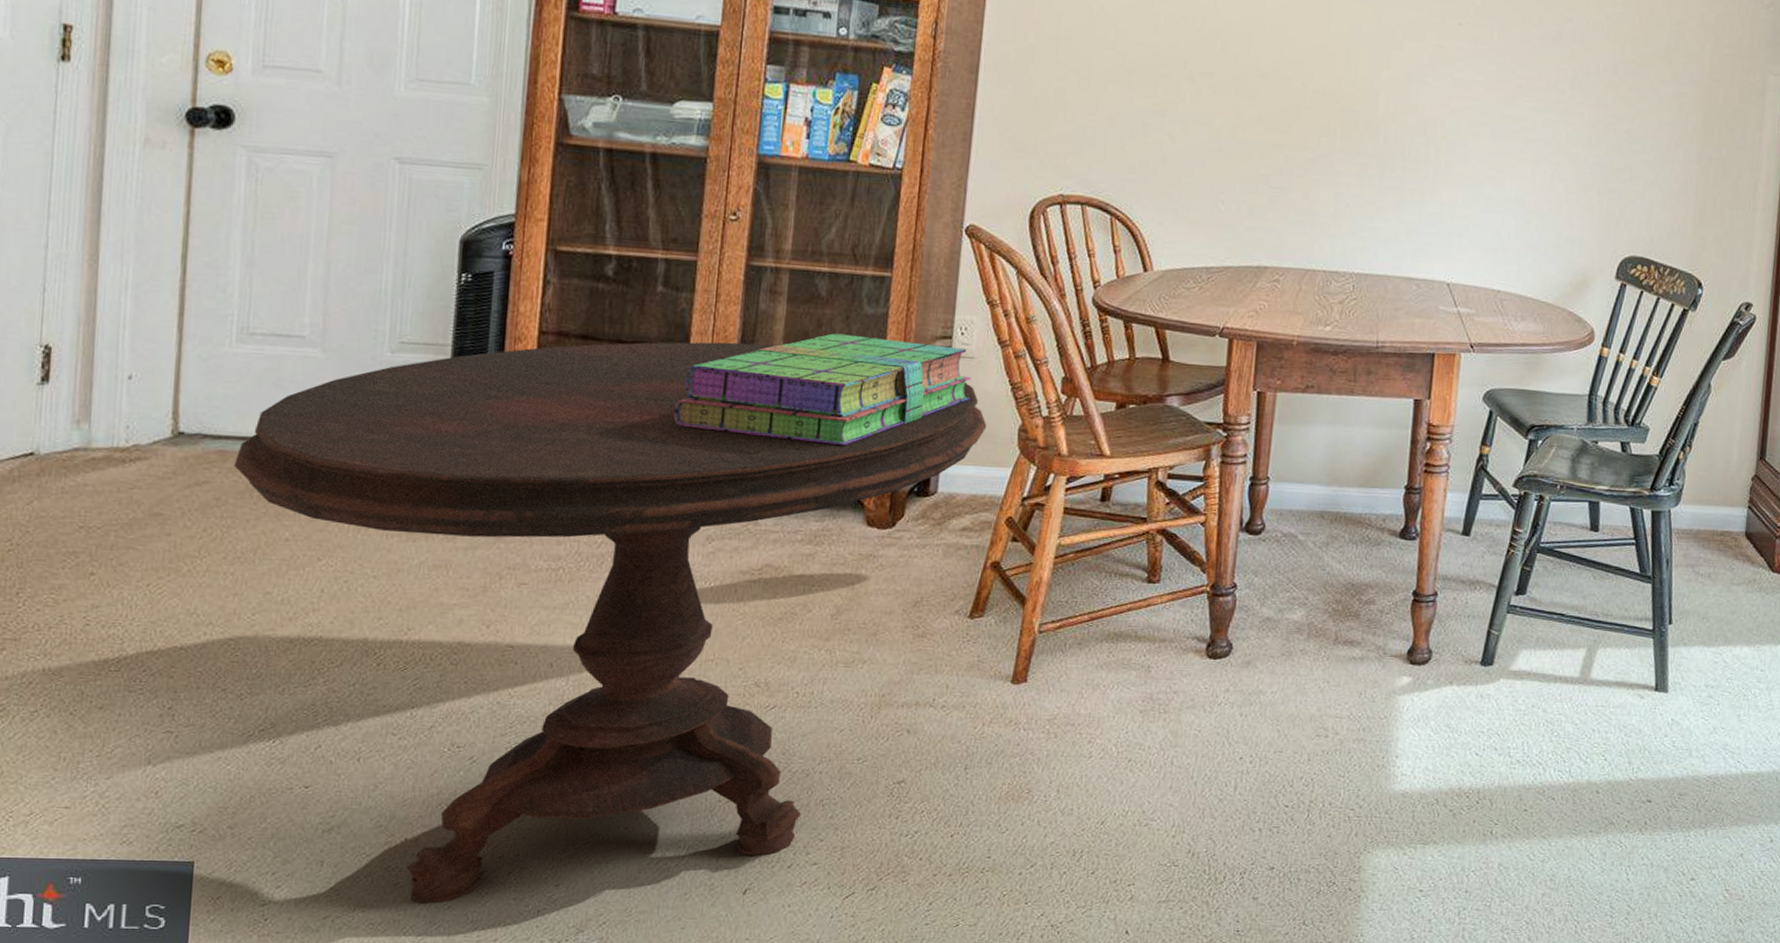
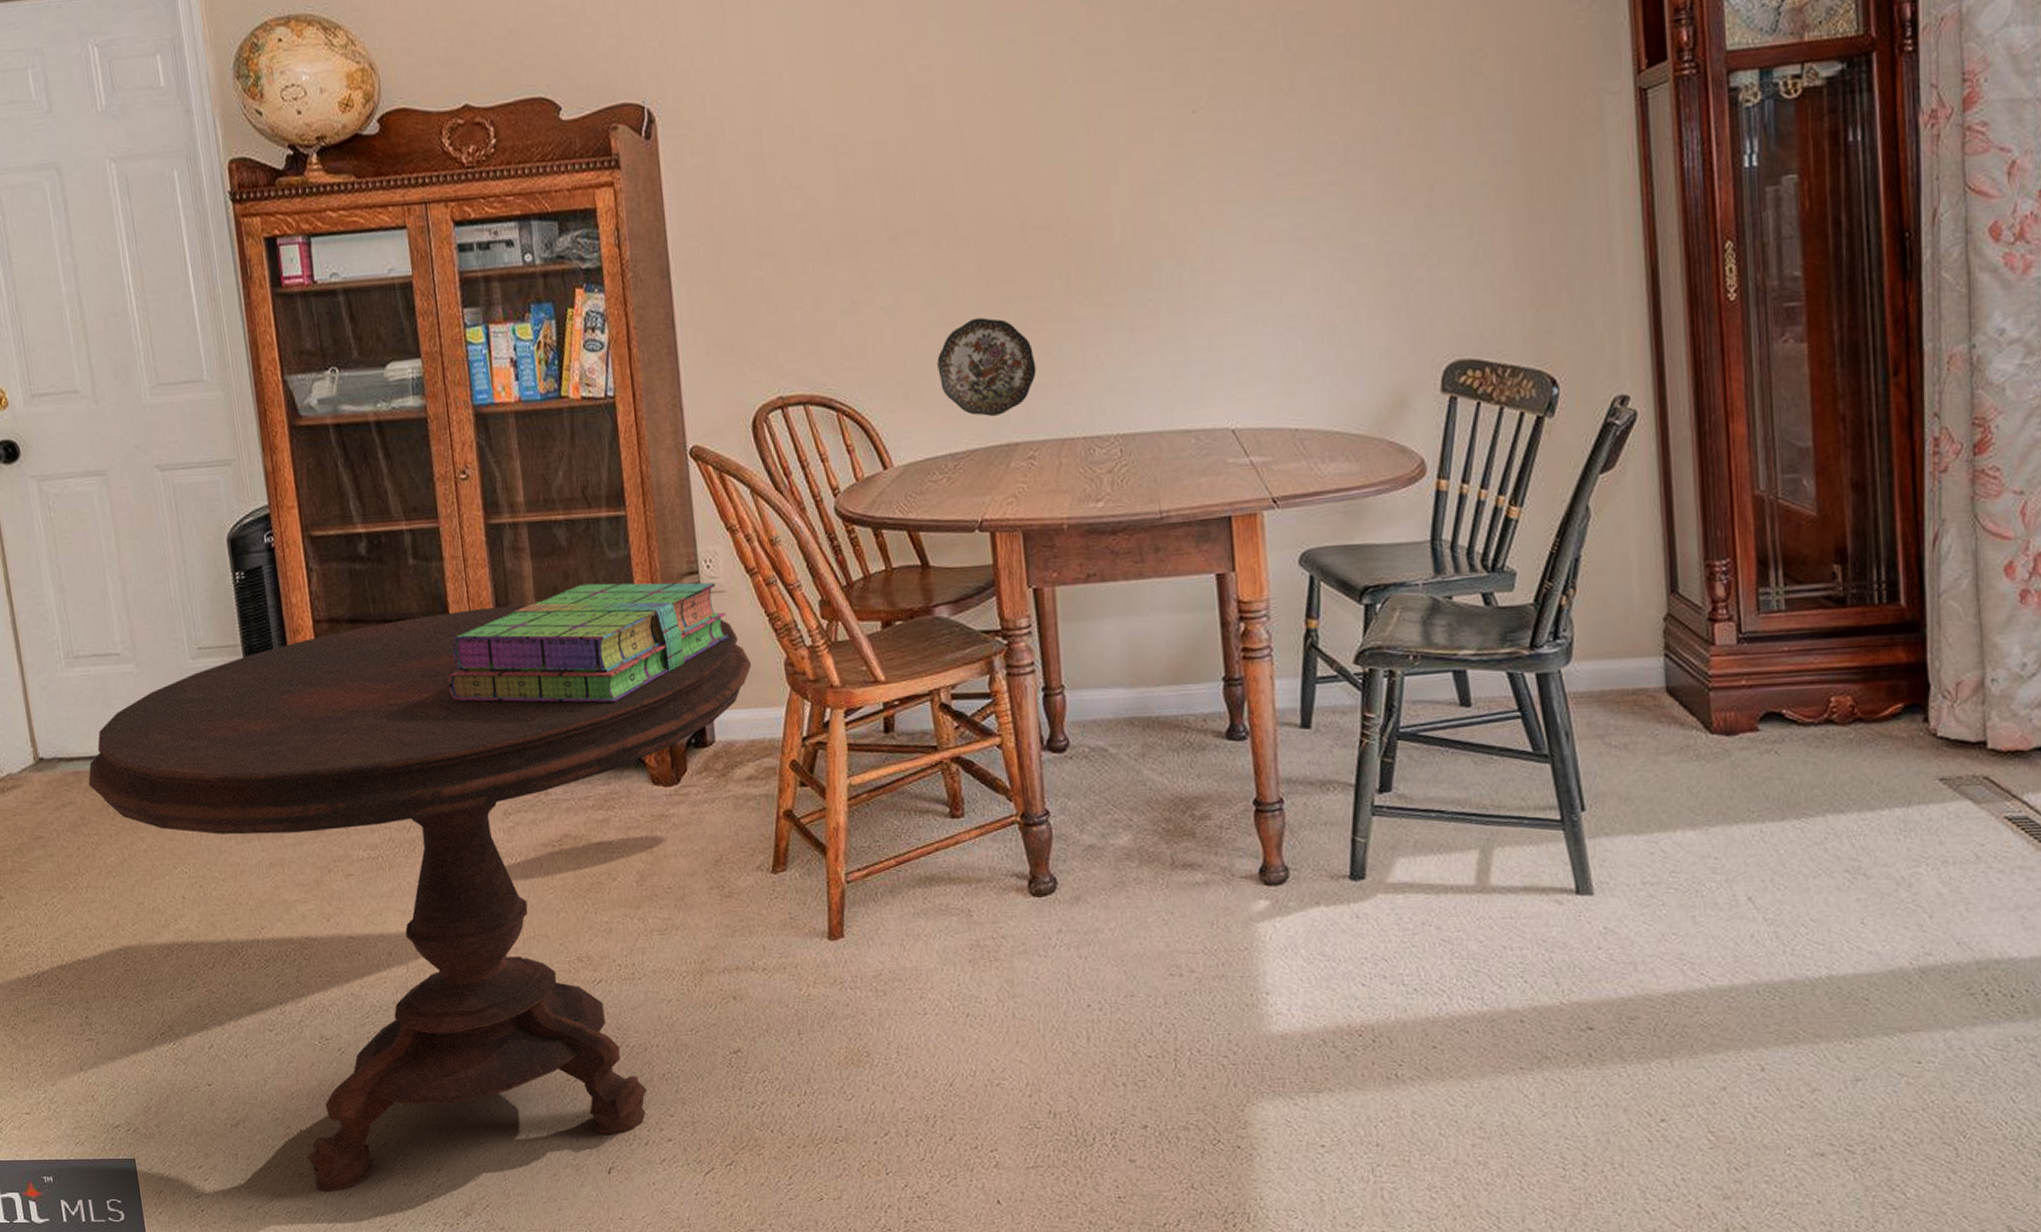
decorative plate: none [1208,156,1294,242] -> present [937,317,1037,417]

